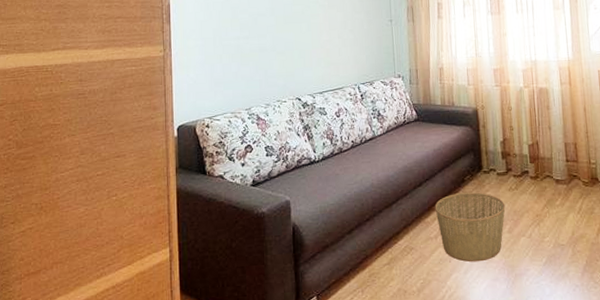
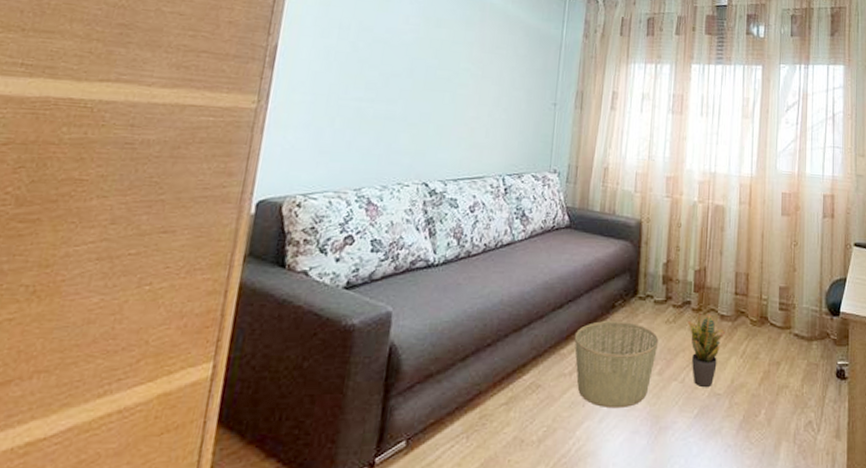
potted plant: none [528,180,561,240] -> present [688,314,725,387]

